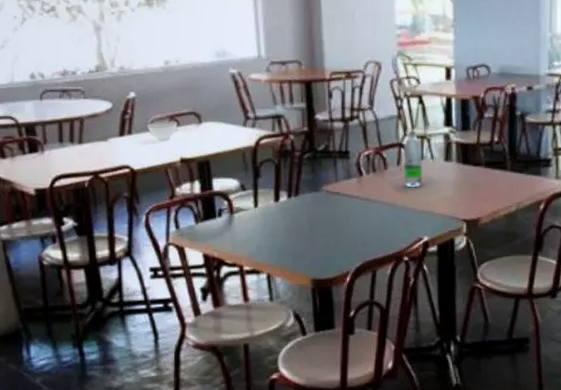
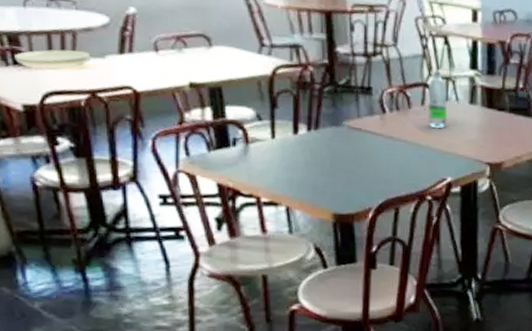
plate: none [30,135,96,156] -> present [14,49,92,70]
bowl: present [146,121,177,141] -> none [149,41,185,63]

